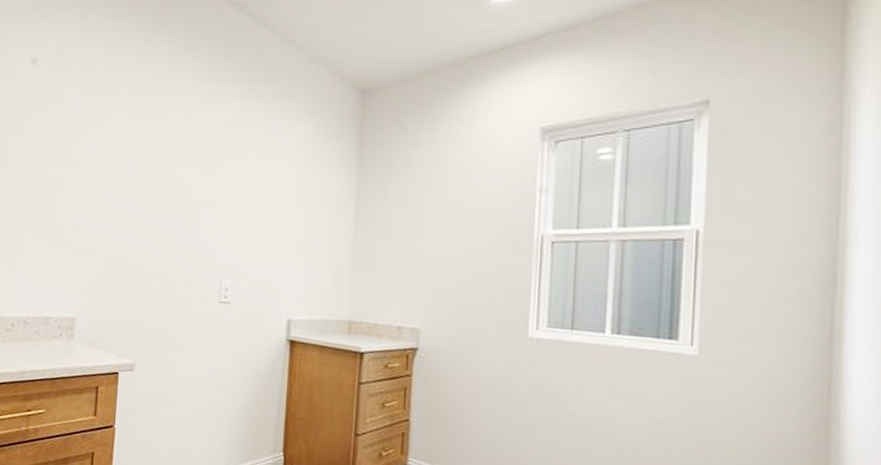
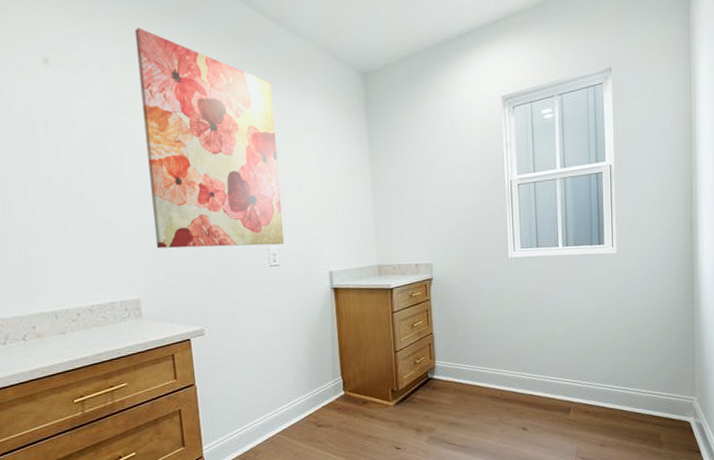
wall art: none [102,31,254,278] -> present [134,27,284,249]

